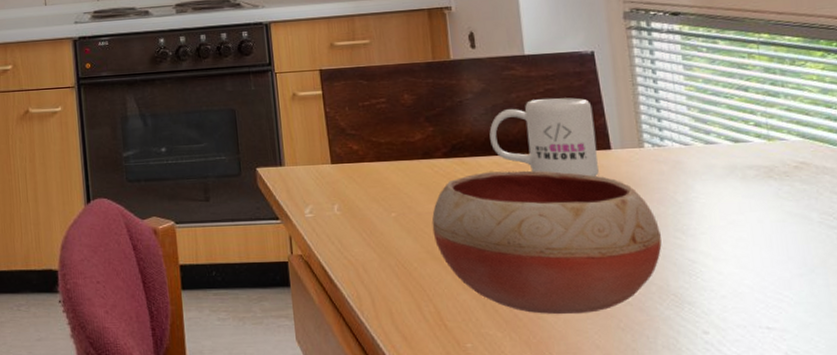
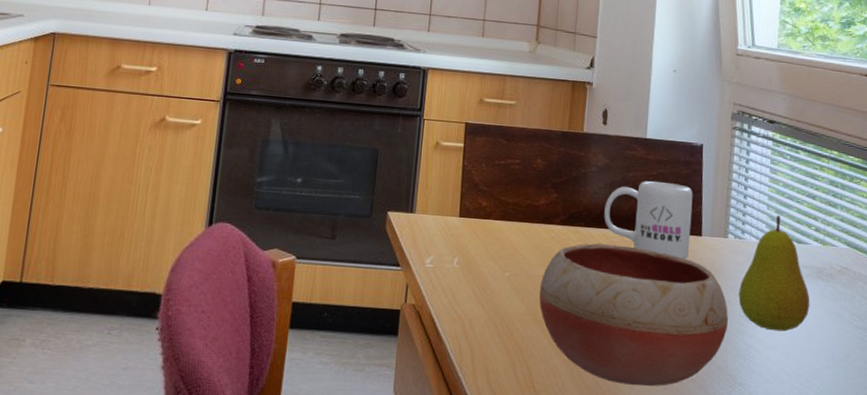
fruit: none [668,114,764,242] -> present [738,215,810,332]

